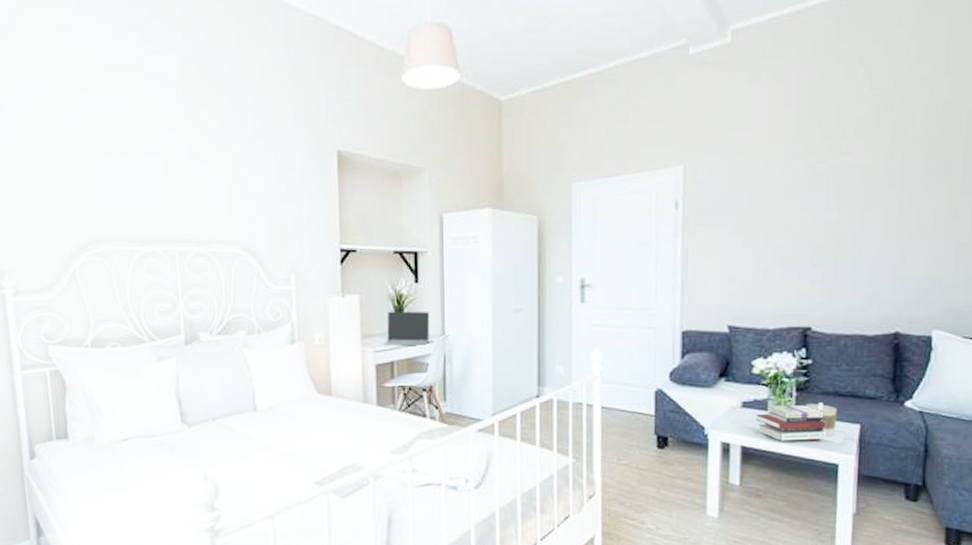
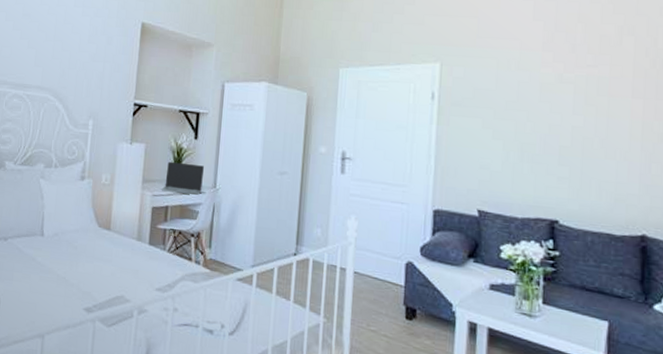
books: present [755,405,826,441] -> none [503,291,574,333]
candle: present [804,402,837,437] -> none [552,294,585,331]

